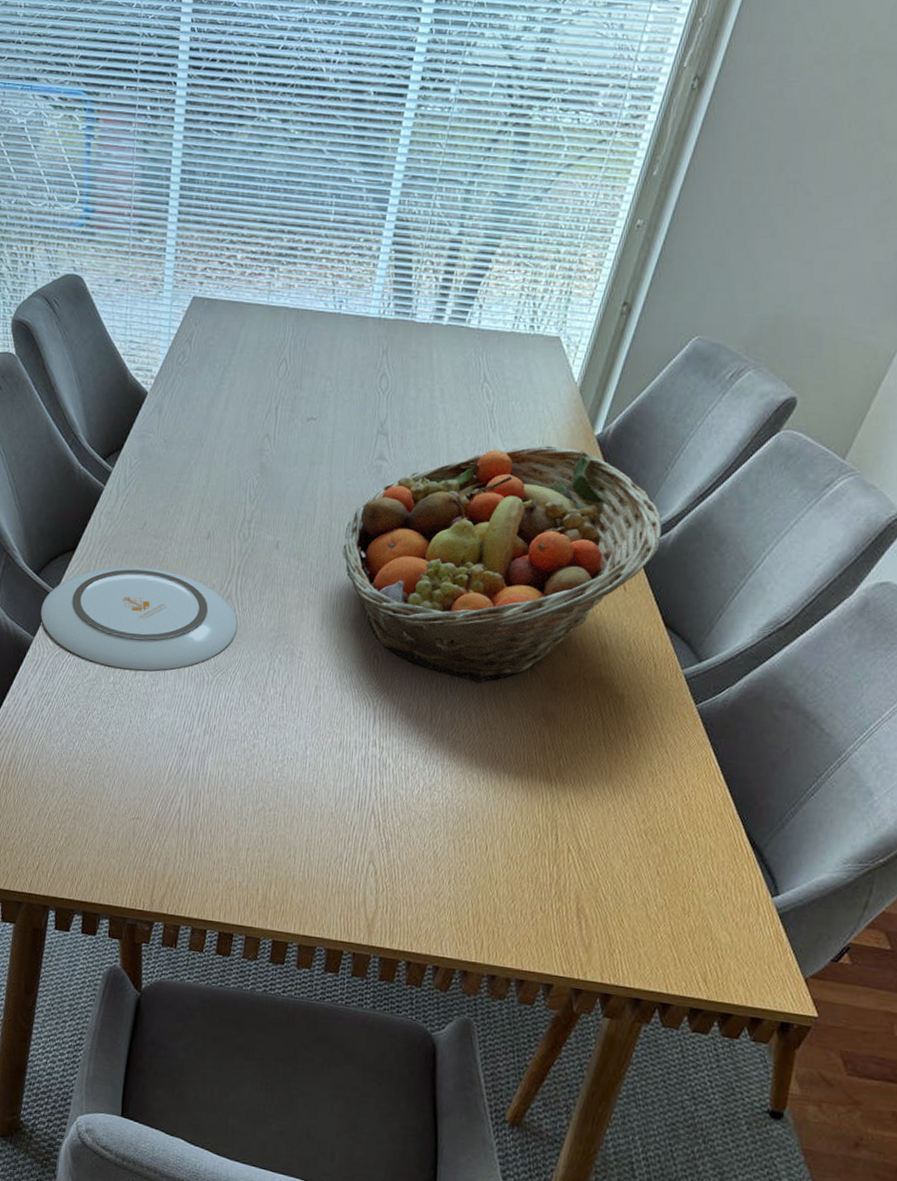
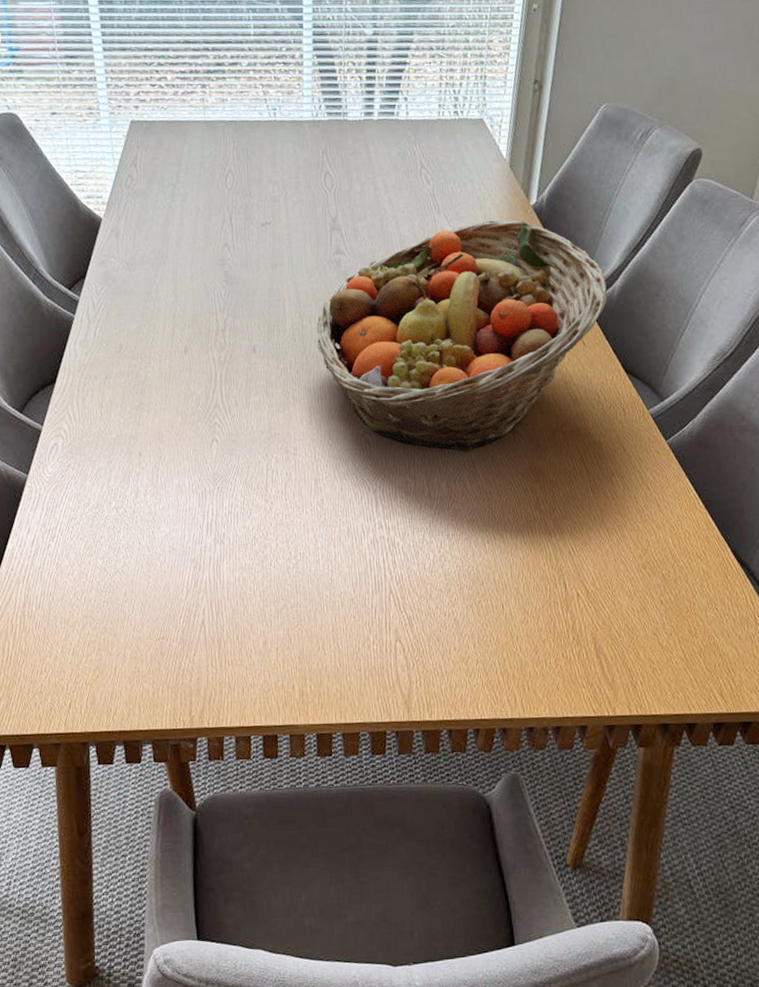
plate: present [40,566,238,671] -> none [30,388,230,493]

